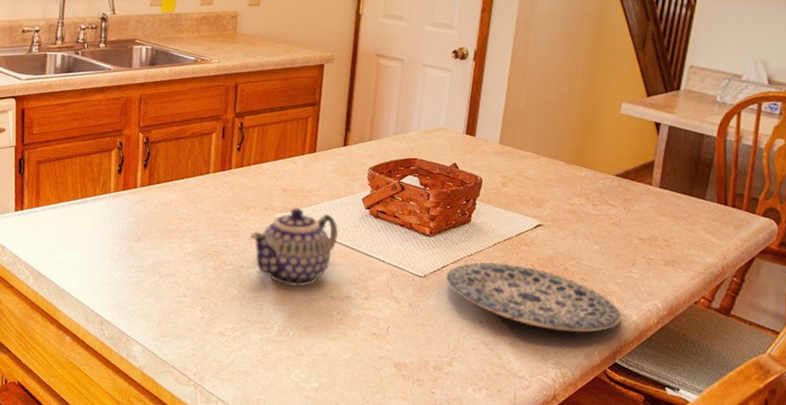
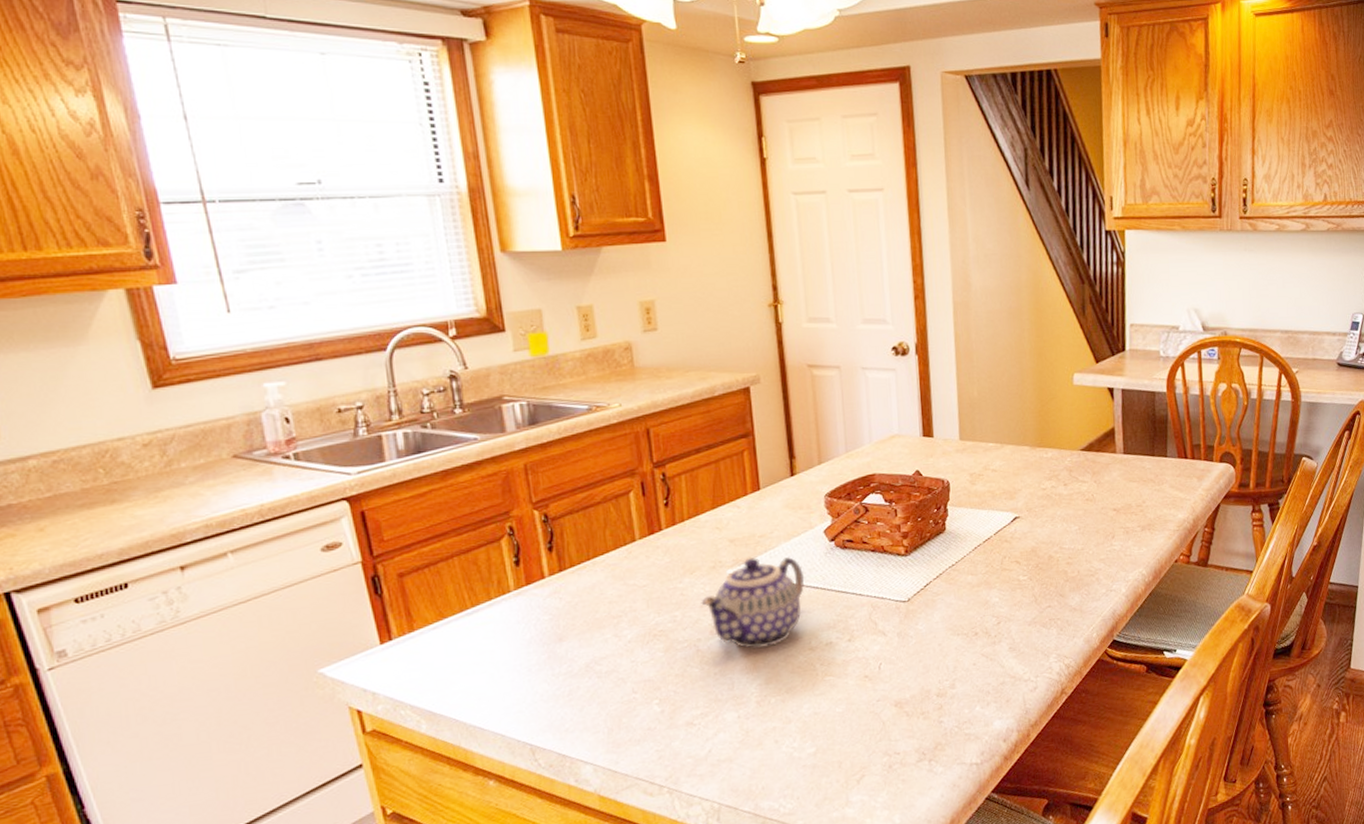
plate: present [446,262,622,333] -> none [931,564,1112,626]

